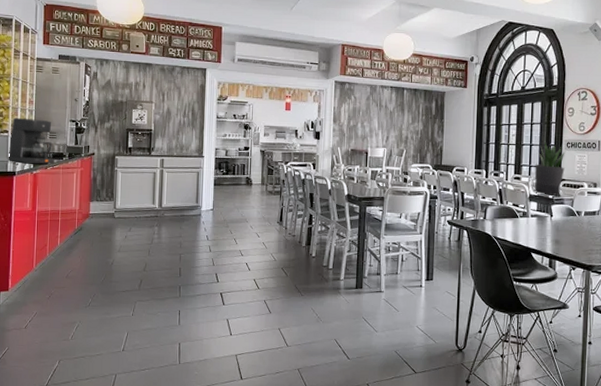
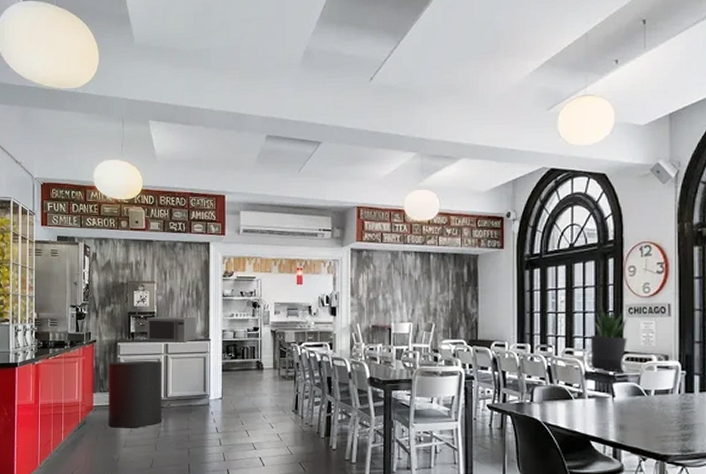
coffee maker: present [8,117,55,165] -> none [9,305,56,354]
trash can: none [104,173,158,235] -> present [108,360,163,428]
microwave: none [143,133,191,158] -> present [146,316,197,342]

